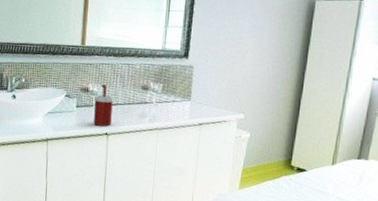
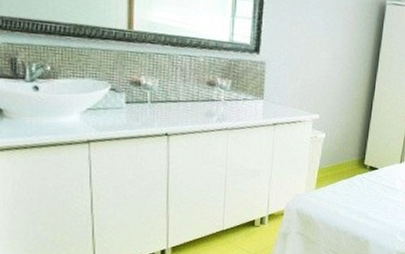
soap dispenser: present [94,84,114,127] -> none [149,77,174,126]

